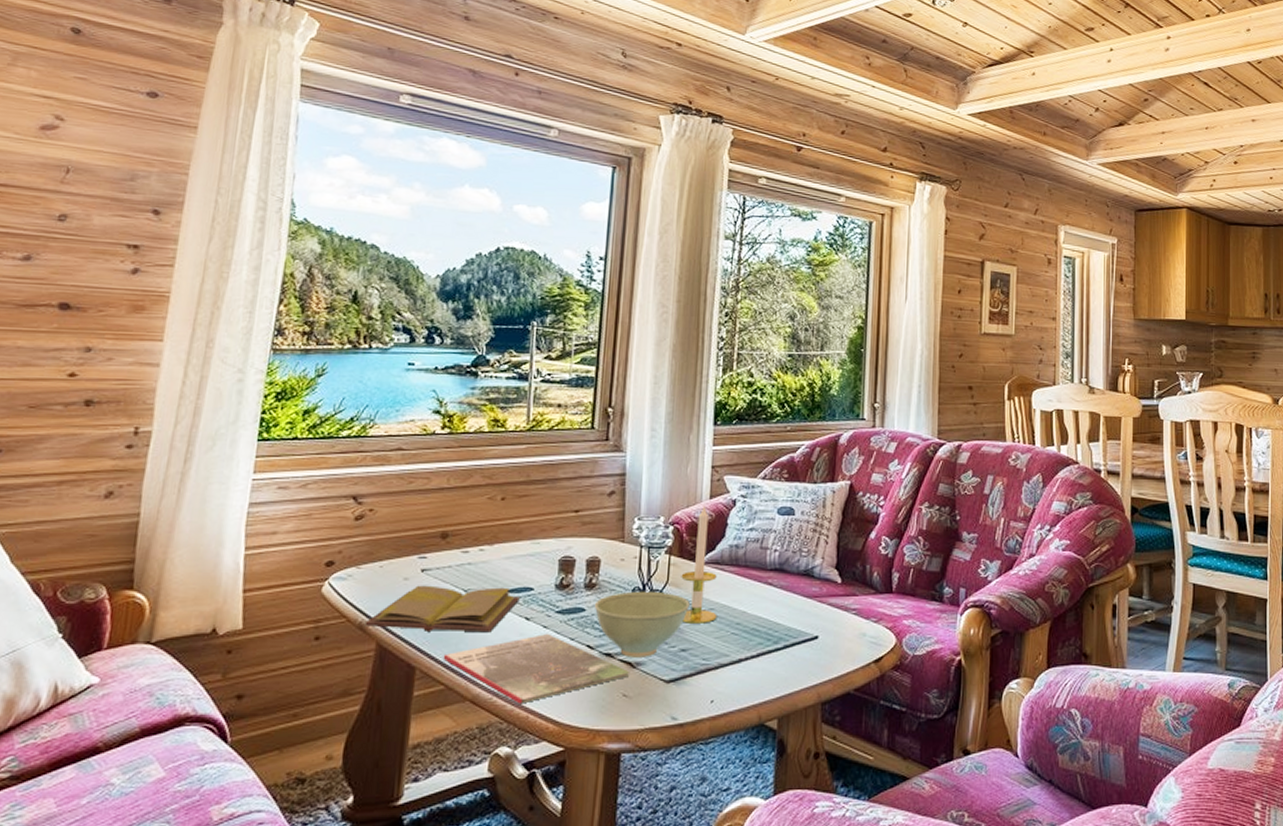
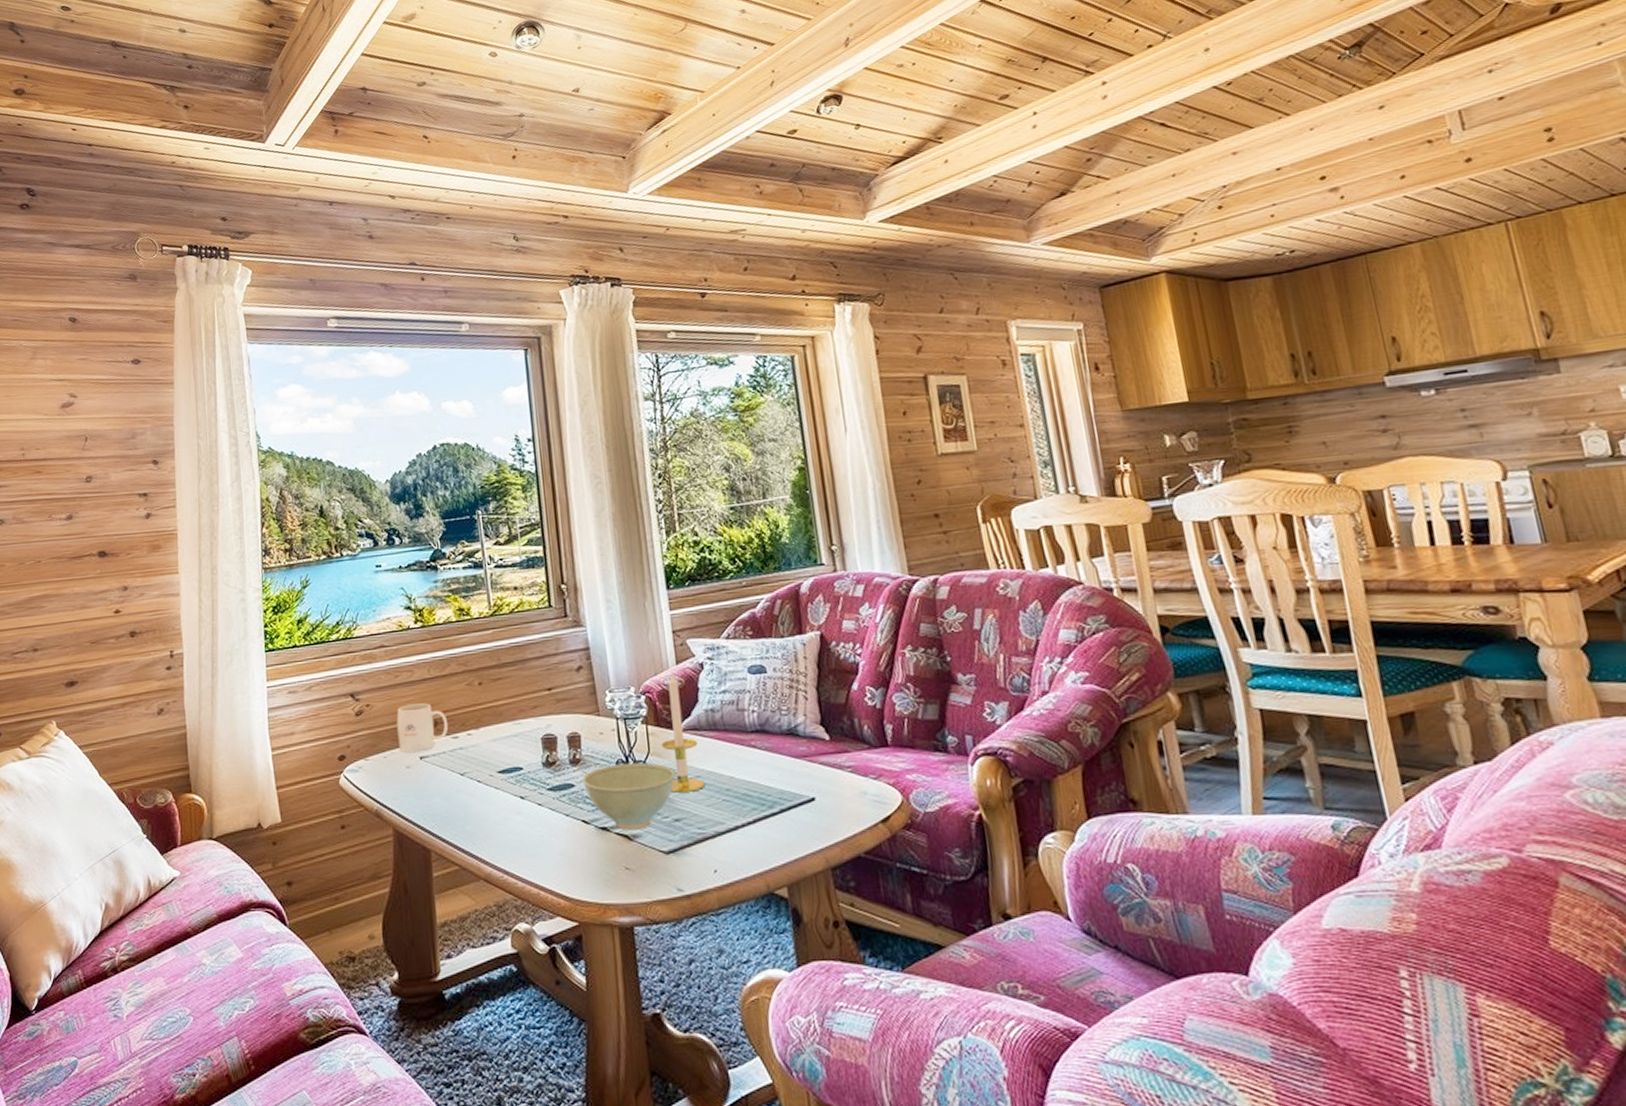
diary: present [364,585,520,633] -> none [380,768,512,815]
mug: none [399,513,461,565] -> present [396,703,449,754]
magazine: present [443,633,629,704] -> none [452,810,628,881]

